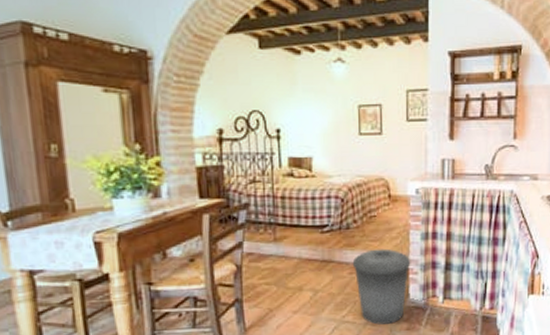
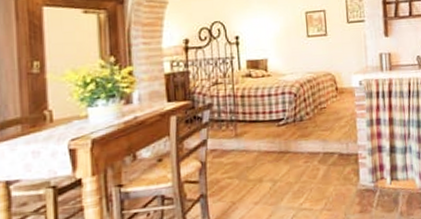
trash can: present [352,248,411,325] -> none [306,137,359,210]

